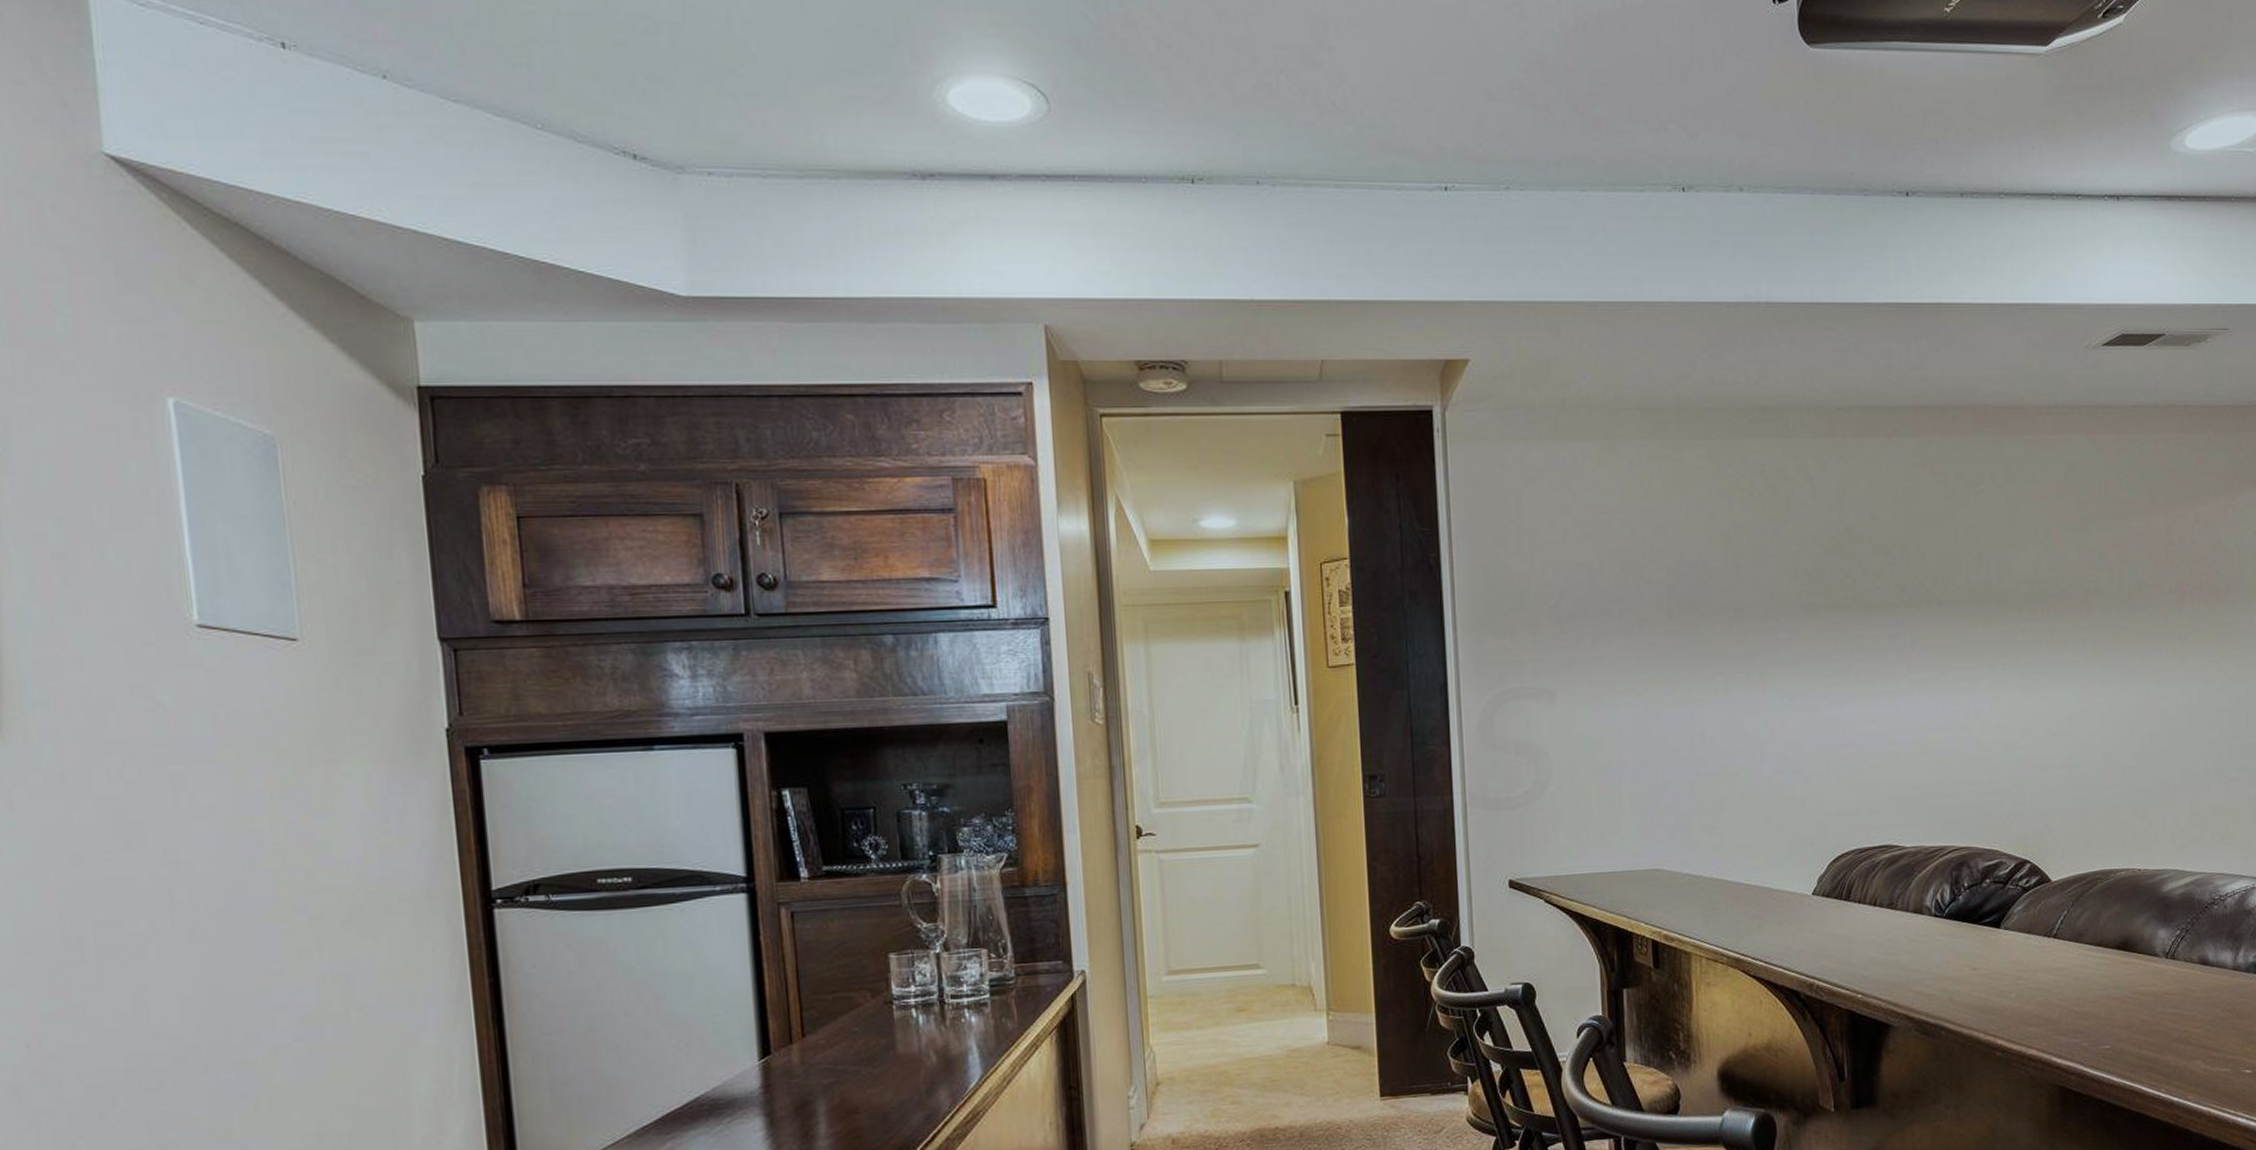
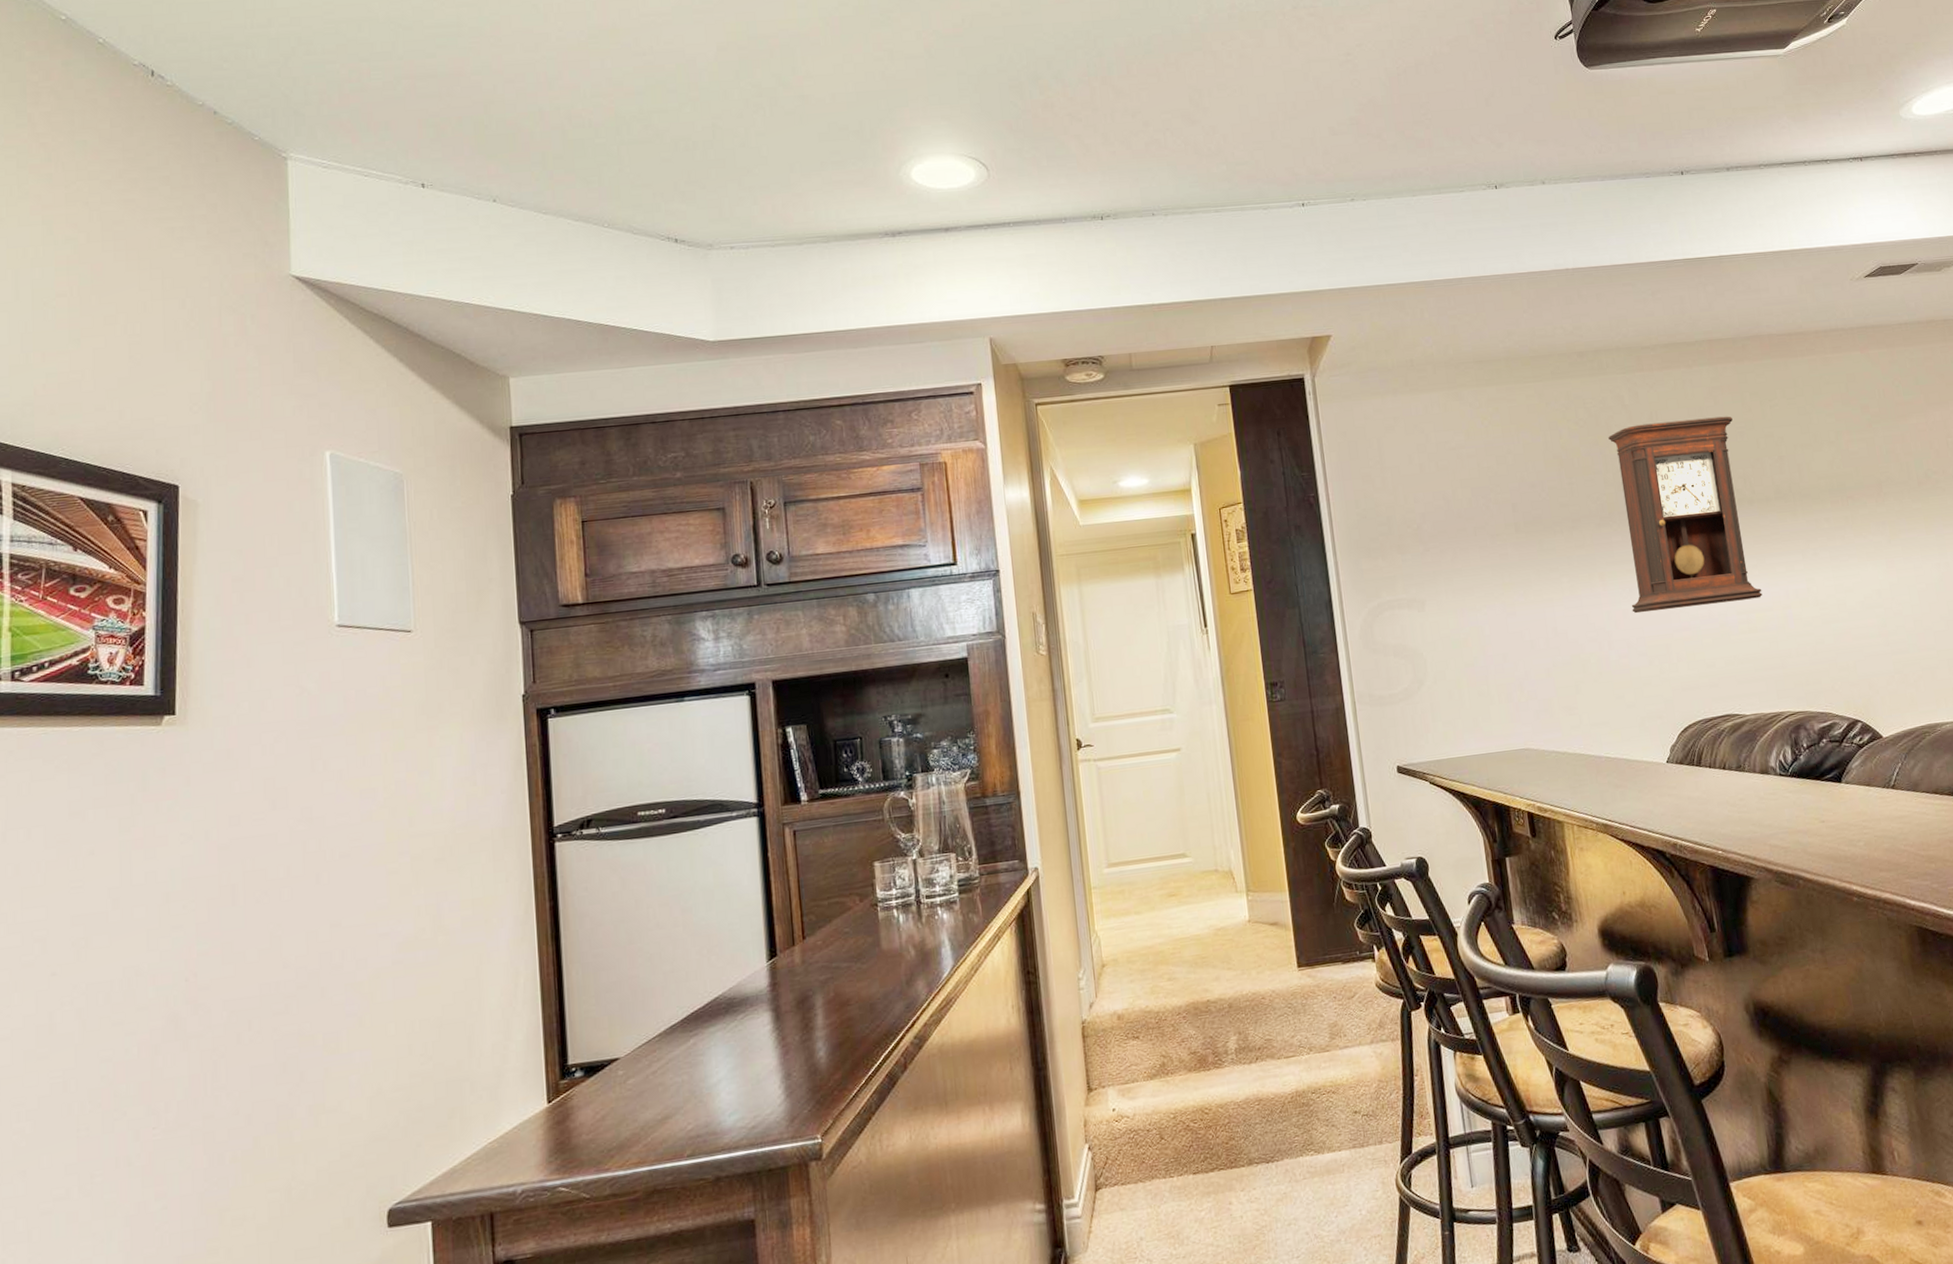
pendulum clock: none [1786,500,1940,724] -> present [1608,416,1763,614]

